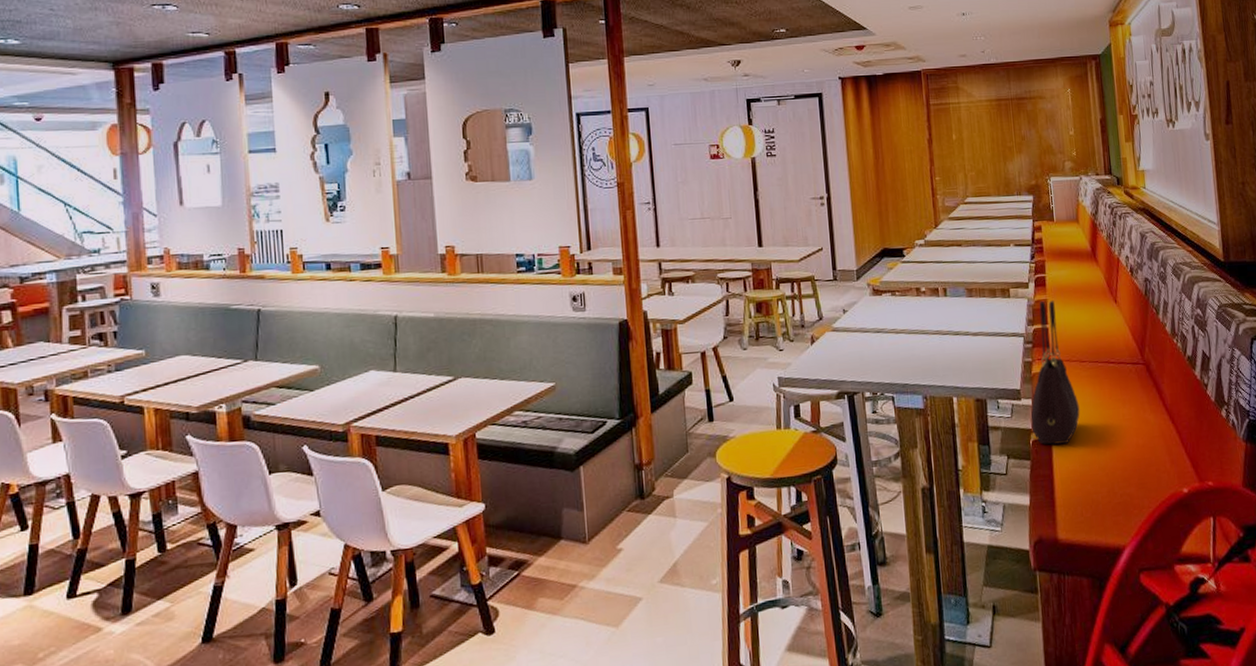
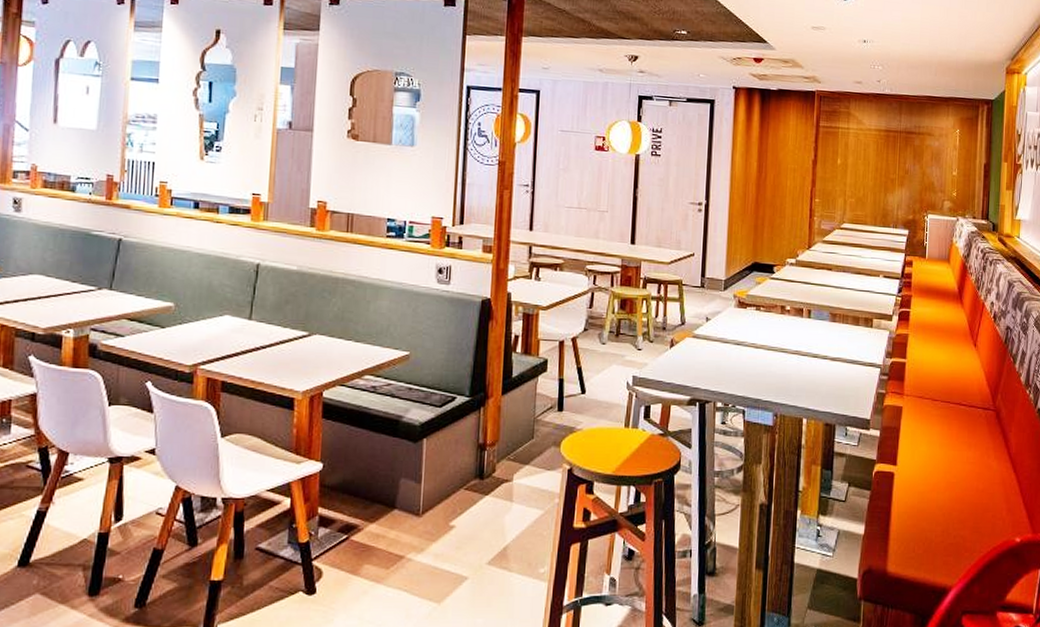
handbag: present [1030,300,1080,445] -> none [876,335,926,480]

